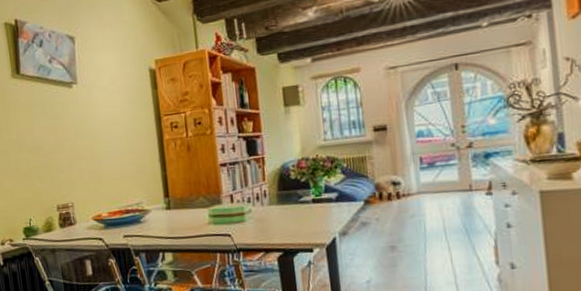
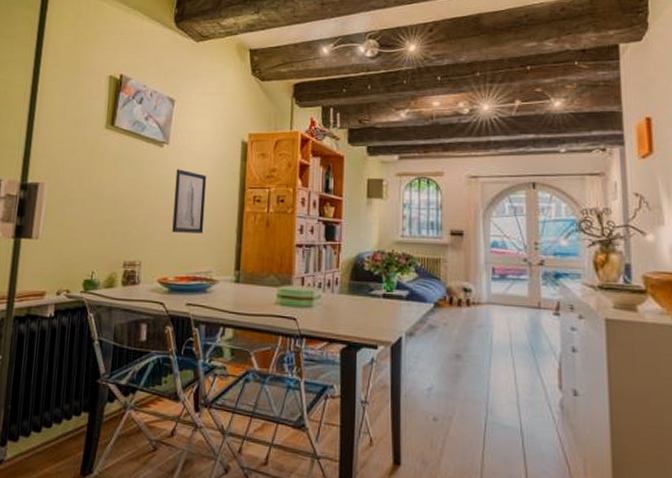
wall art: none [89,107,128,171] -> present [172,169,207,234]

